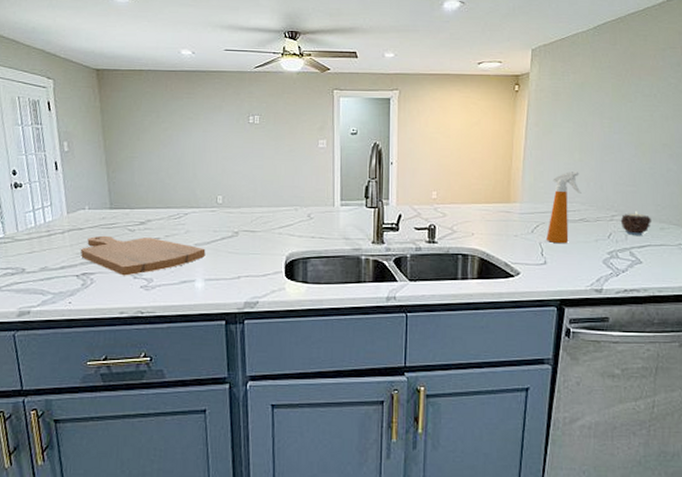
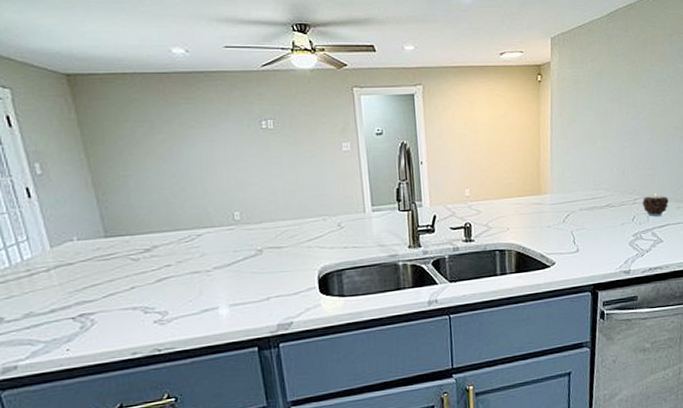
cutting board: present [81,235,206,276] -> none [74,265,227,312]
spray bottle: present [546,171,581,244] -> none [577,159,606,231]

